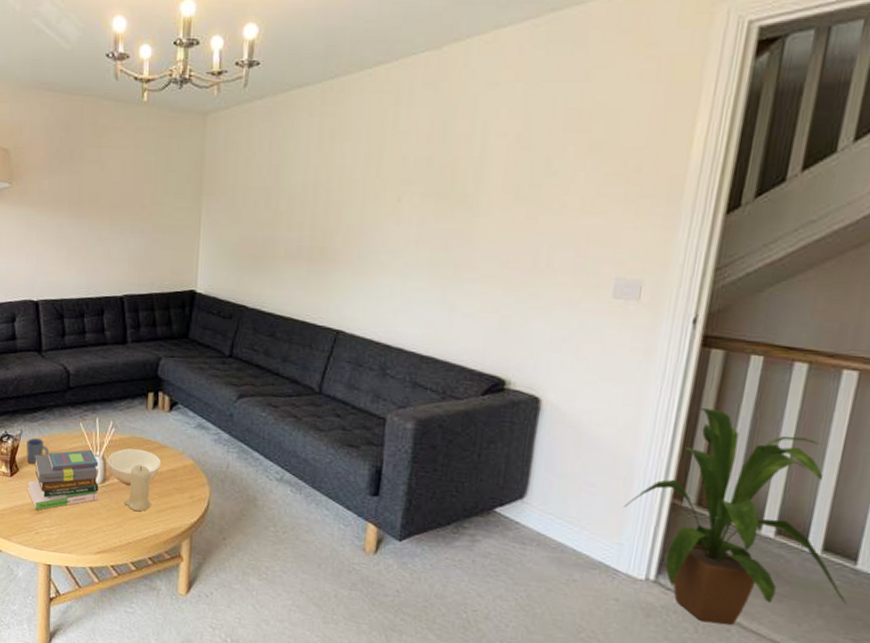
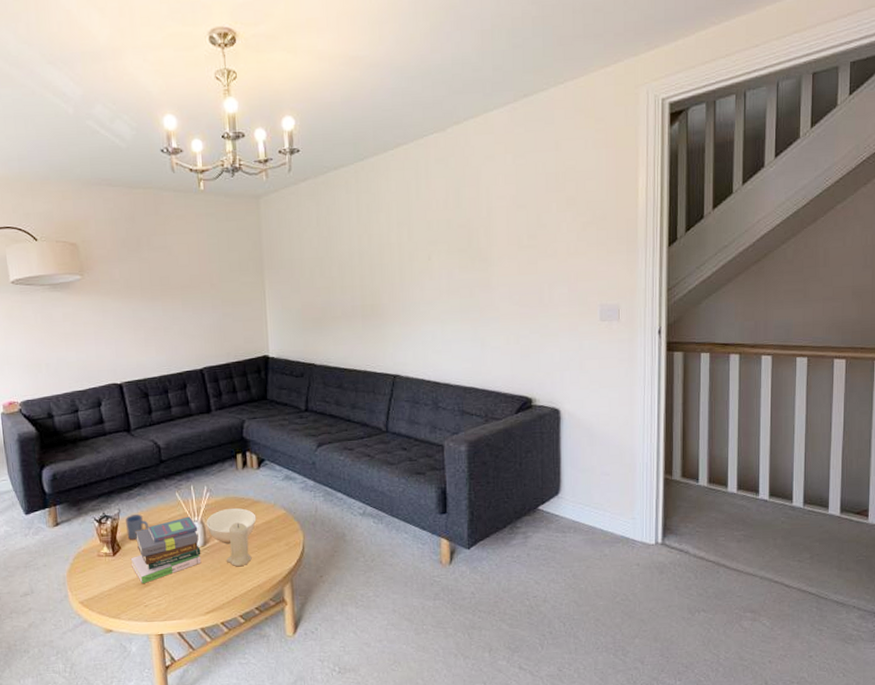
house plant: present [623,408,847,625] -> none [632,399,791,569]

